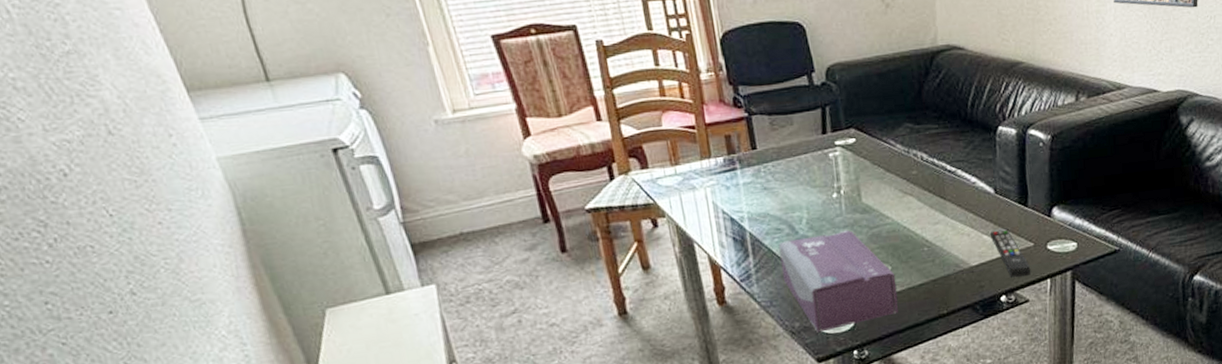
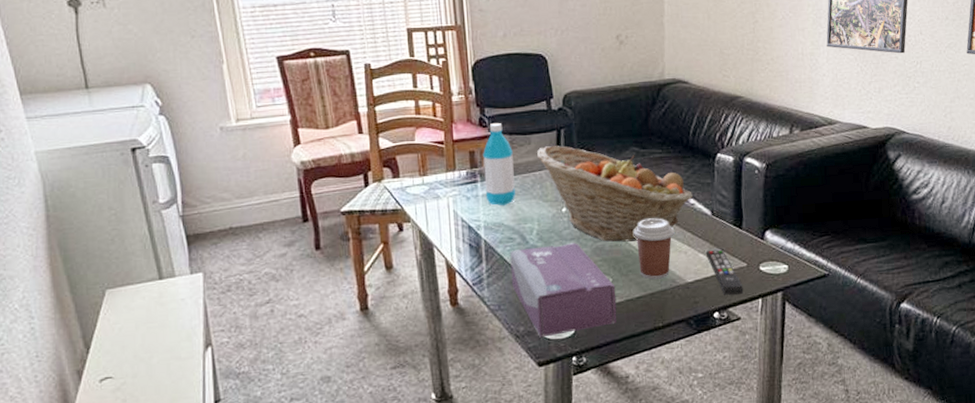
water bottle: none [740,102,781,195] -> present [483,122,516,206]
fruit basket: none [801,125,974,228] -> present [537,146,693,242]
coffee cup: none [911,199,955,265] -> present [633,218,674,280]

